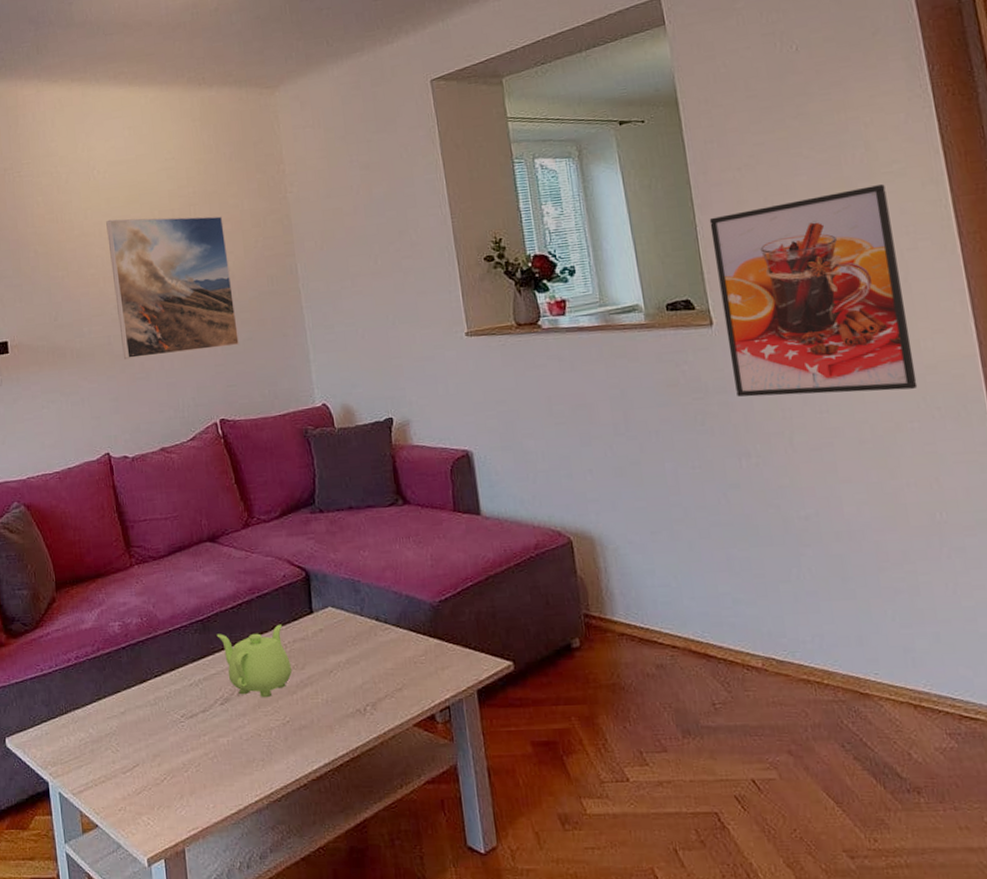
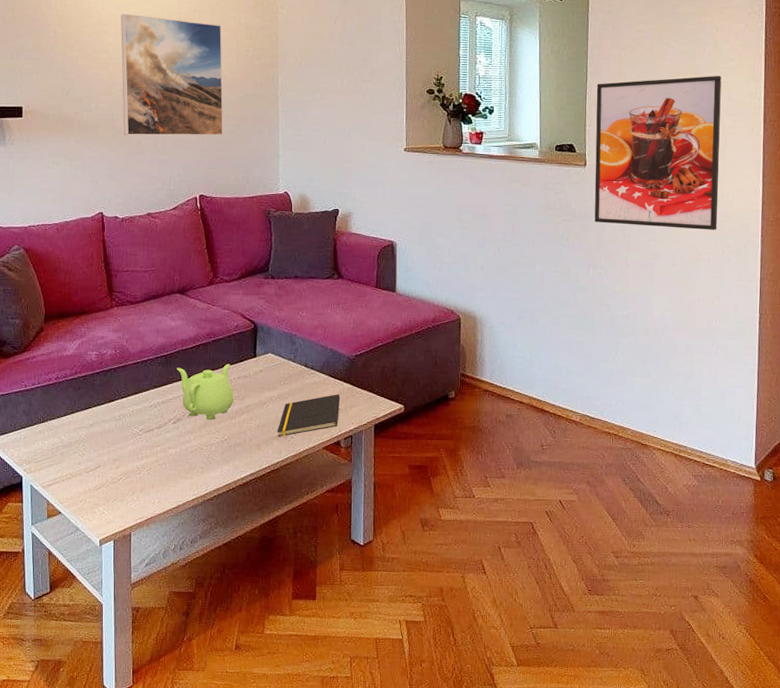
notepad: none [351,653,429,714] -> present [277,394,341,437]

